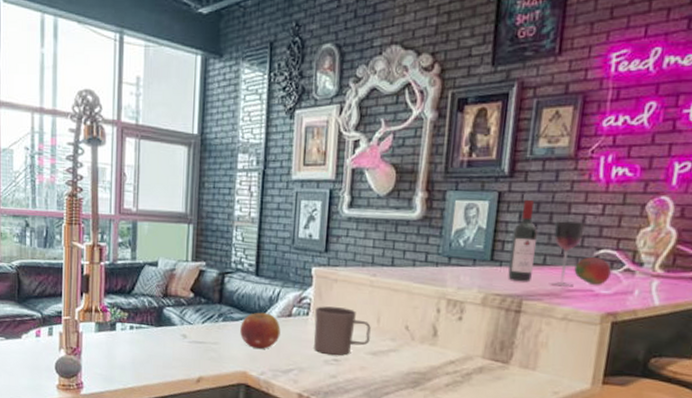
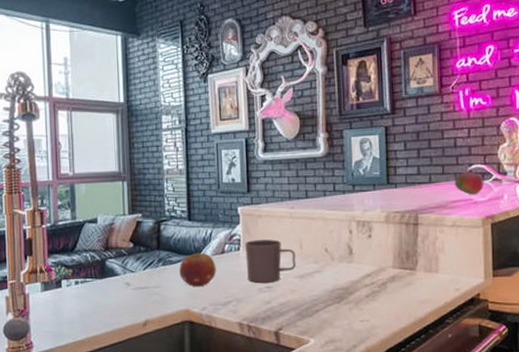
wine bottle: present [507,199,537,283] -> none [402,130,423,199]
wineglass: present [550,220,585,288] -> none [433,143,457,200]

